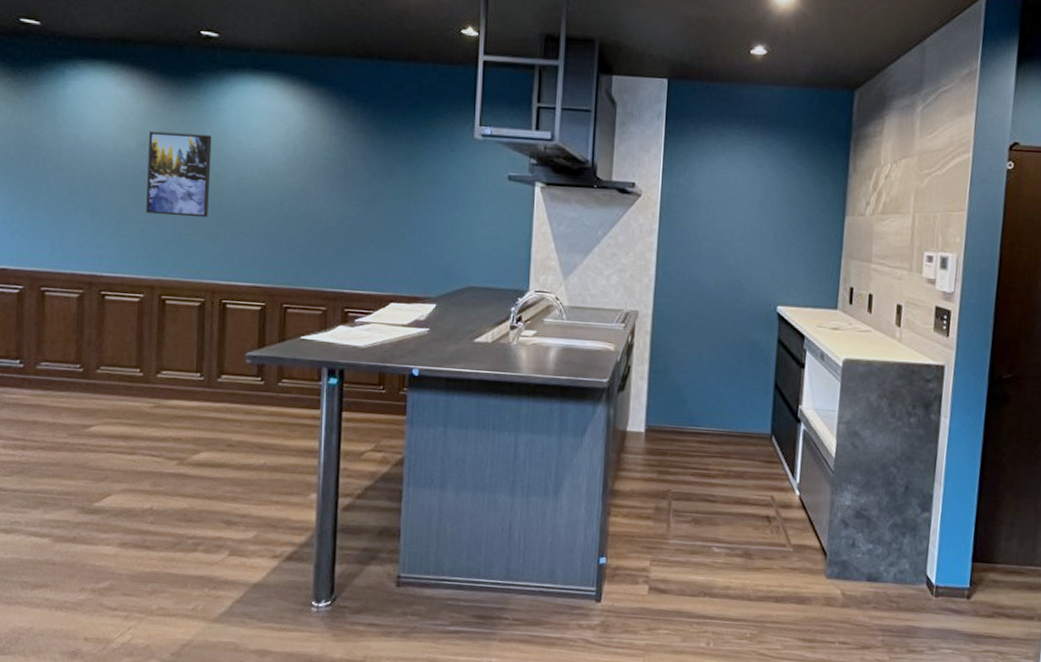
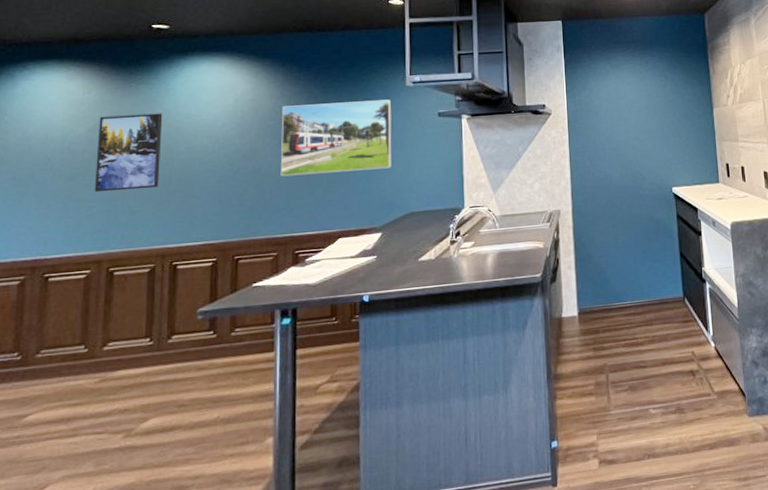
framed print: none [332,144,456,233] -> present [280,99,392,177]

